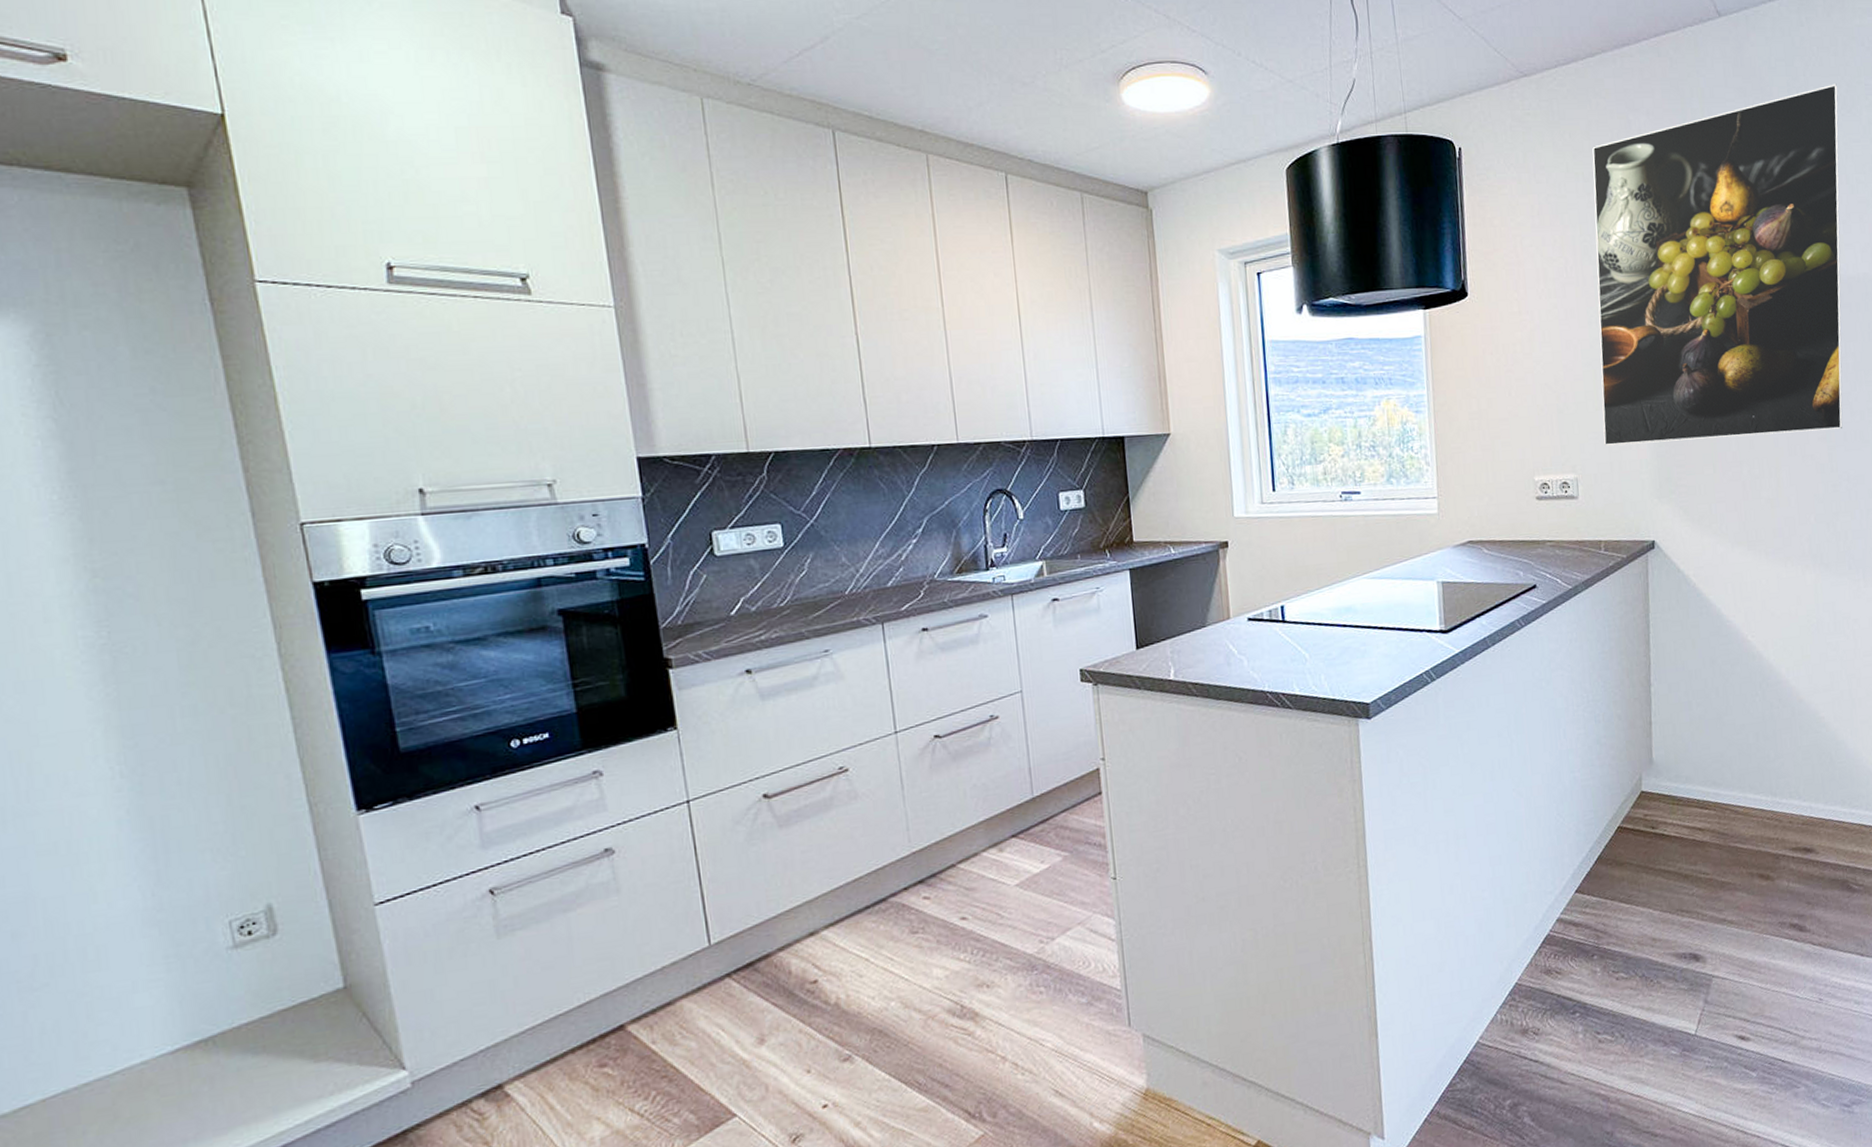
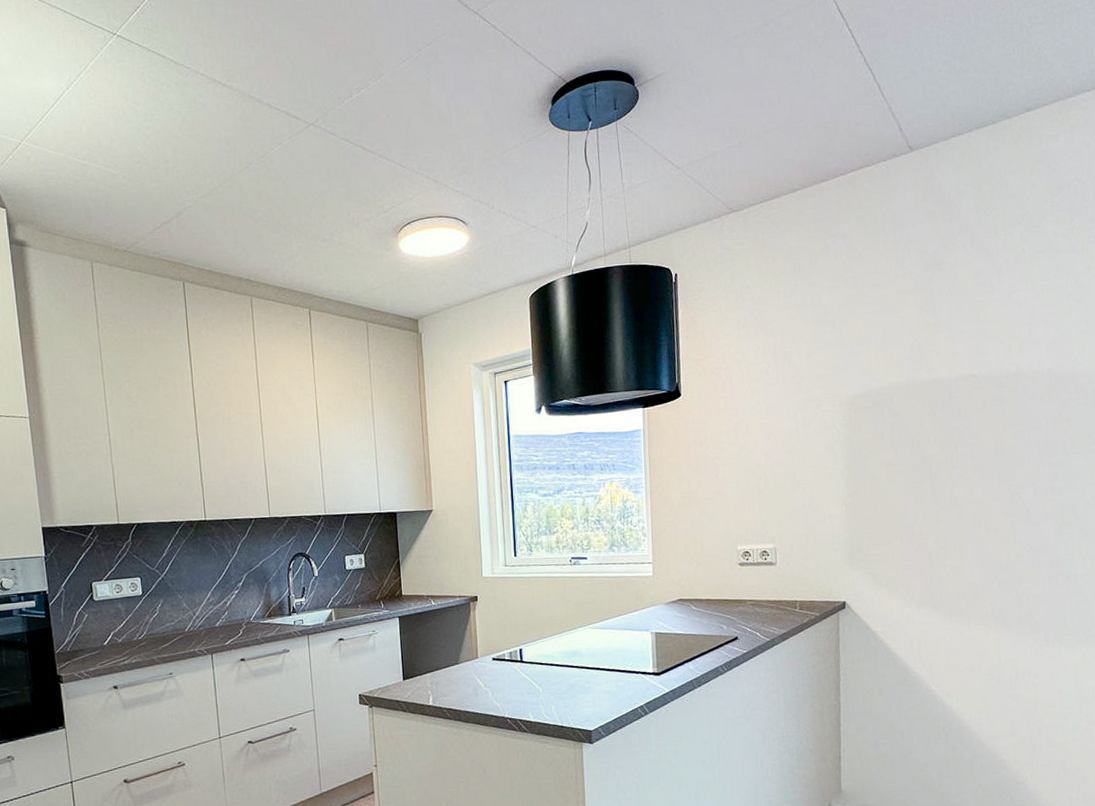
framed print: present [1592,84,1843,447] -> none [792,203,1026,521]

